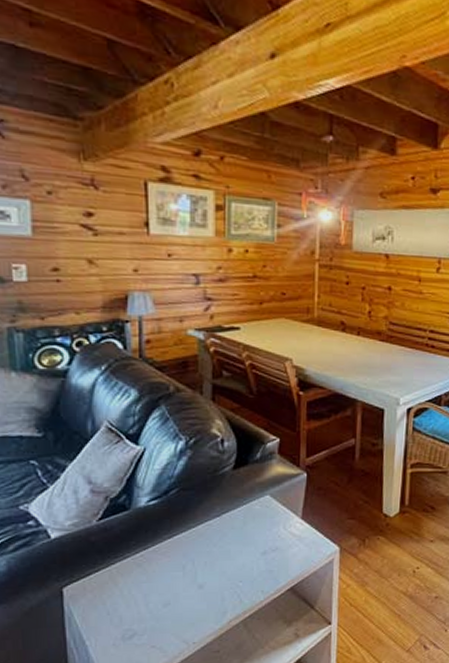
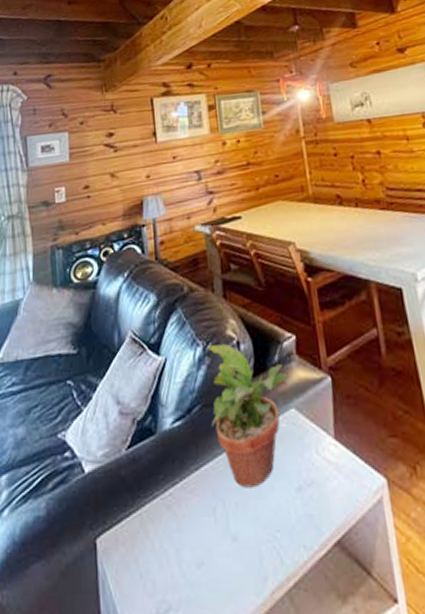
potted plant: none [187,439,267,552] -> present [206,343,288,488]

